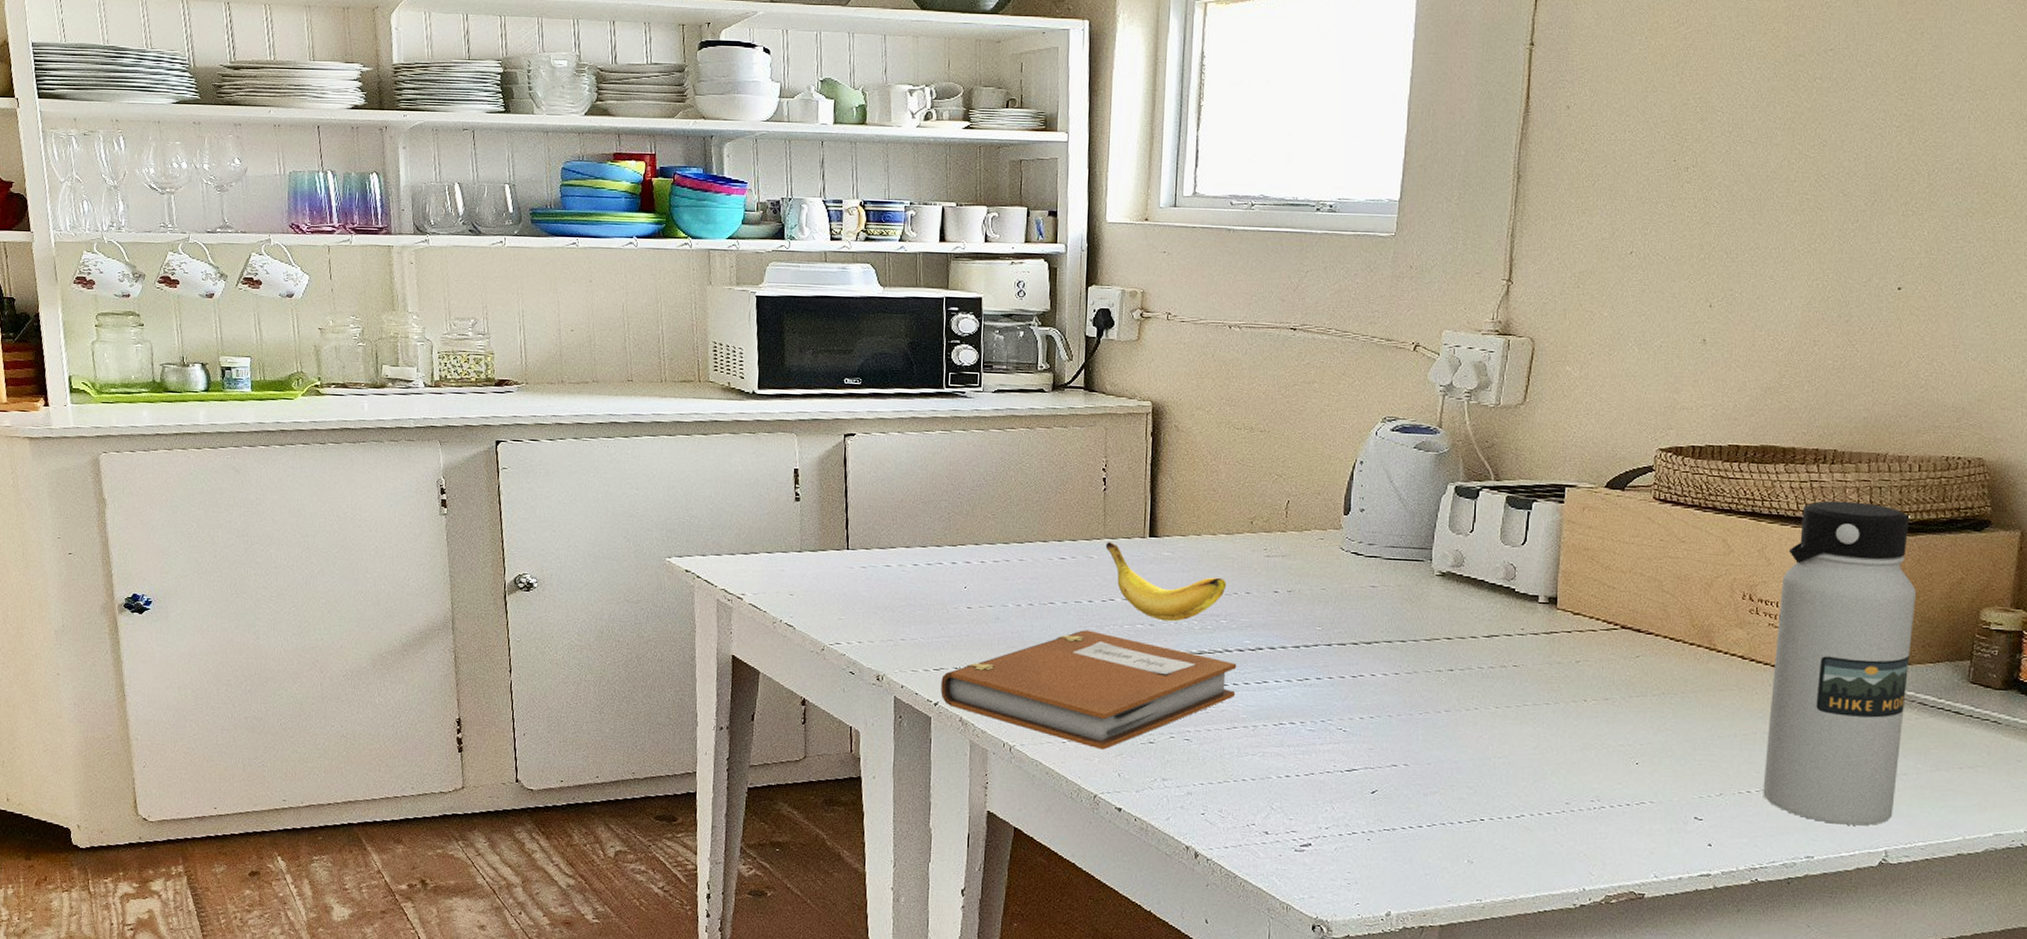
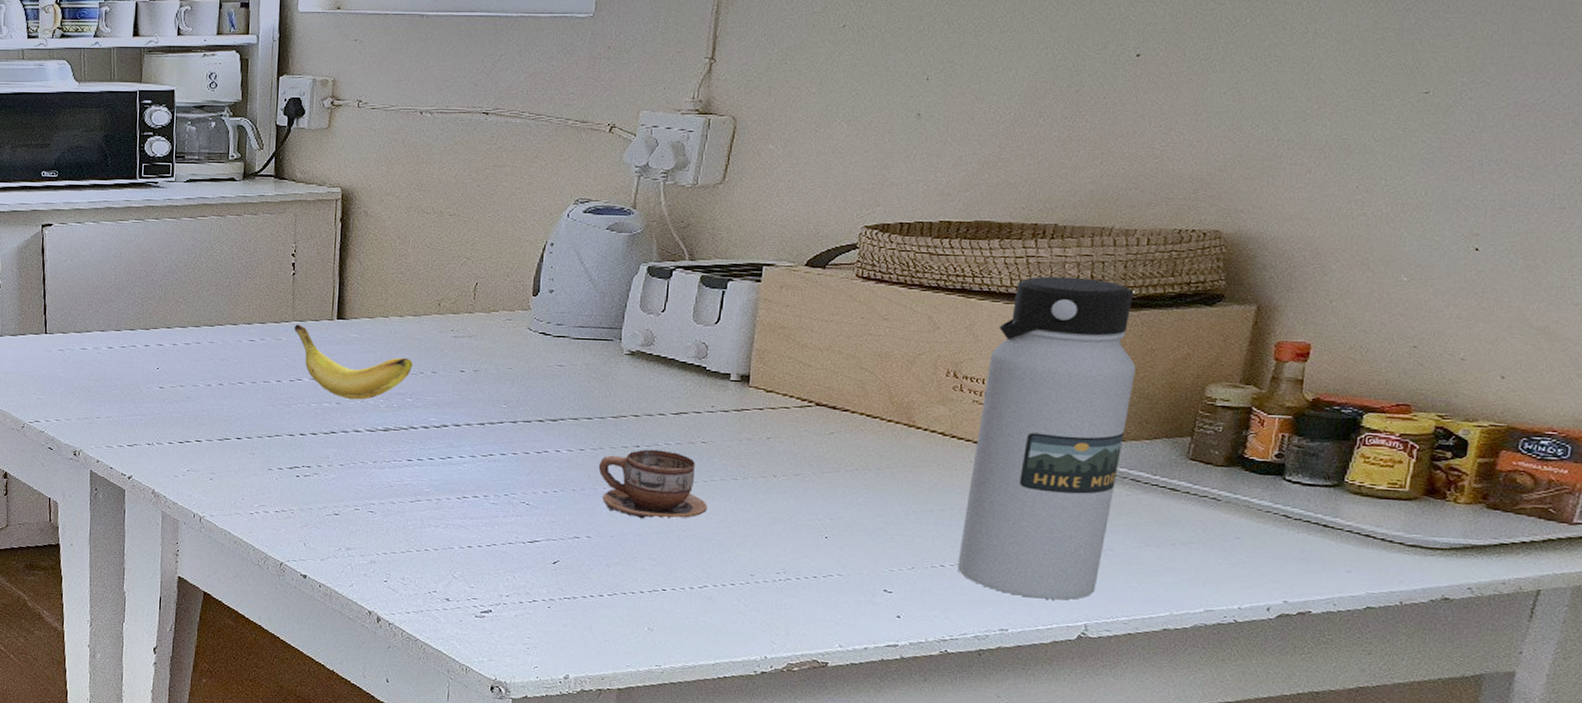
notebook: present [941,630,1237,750] -> none [134,408,422,521]
cup: none [1413,673,1522,746] -> present [598,449,708,519]

